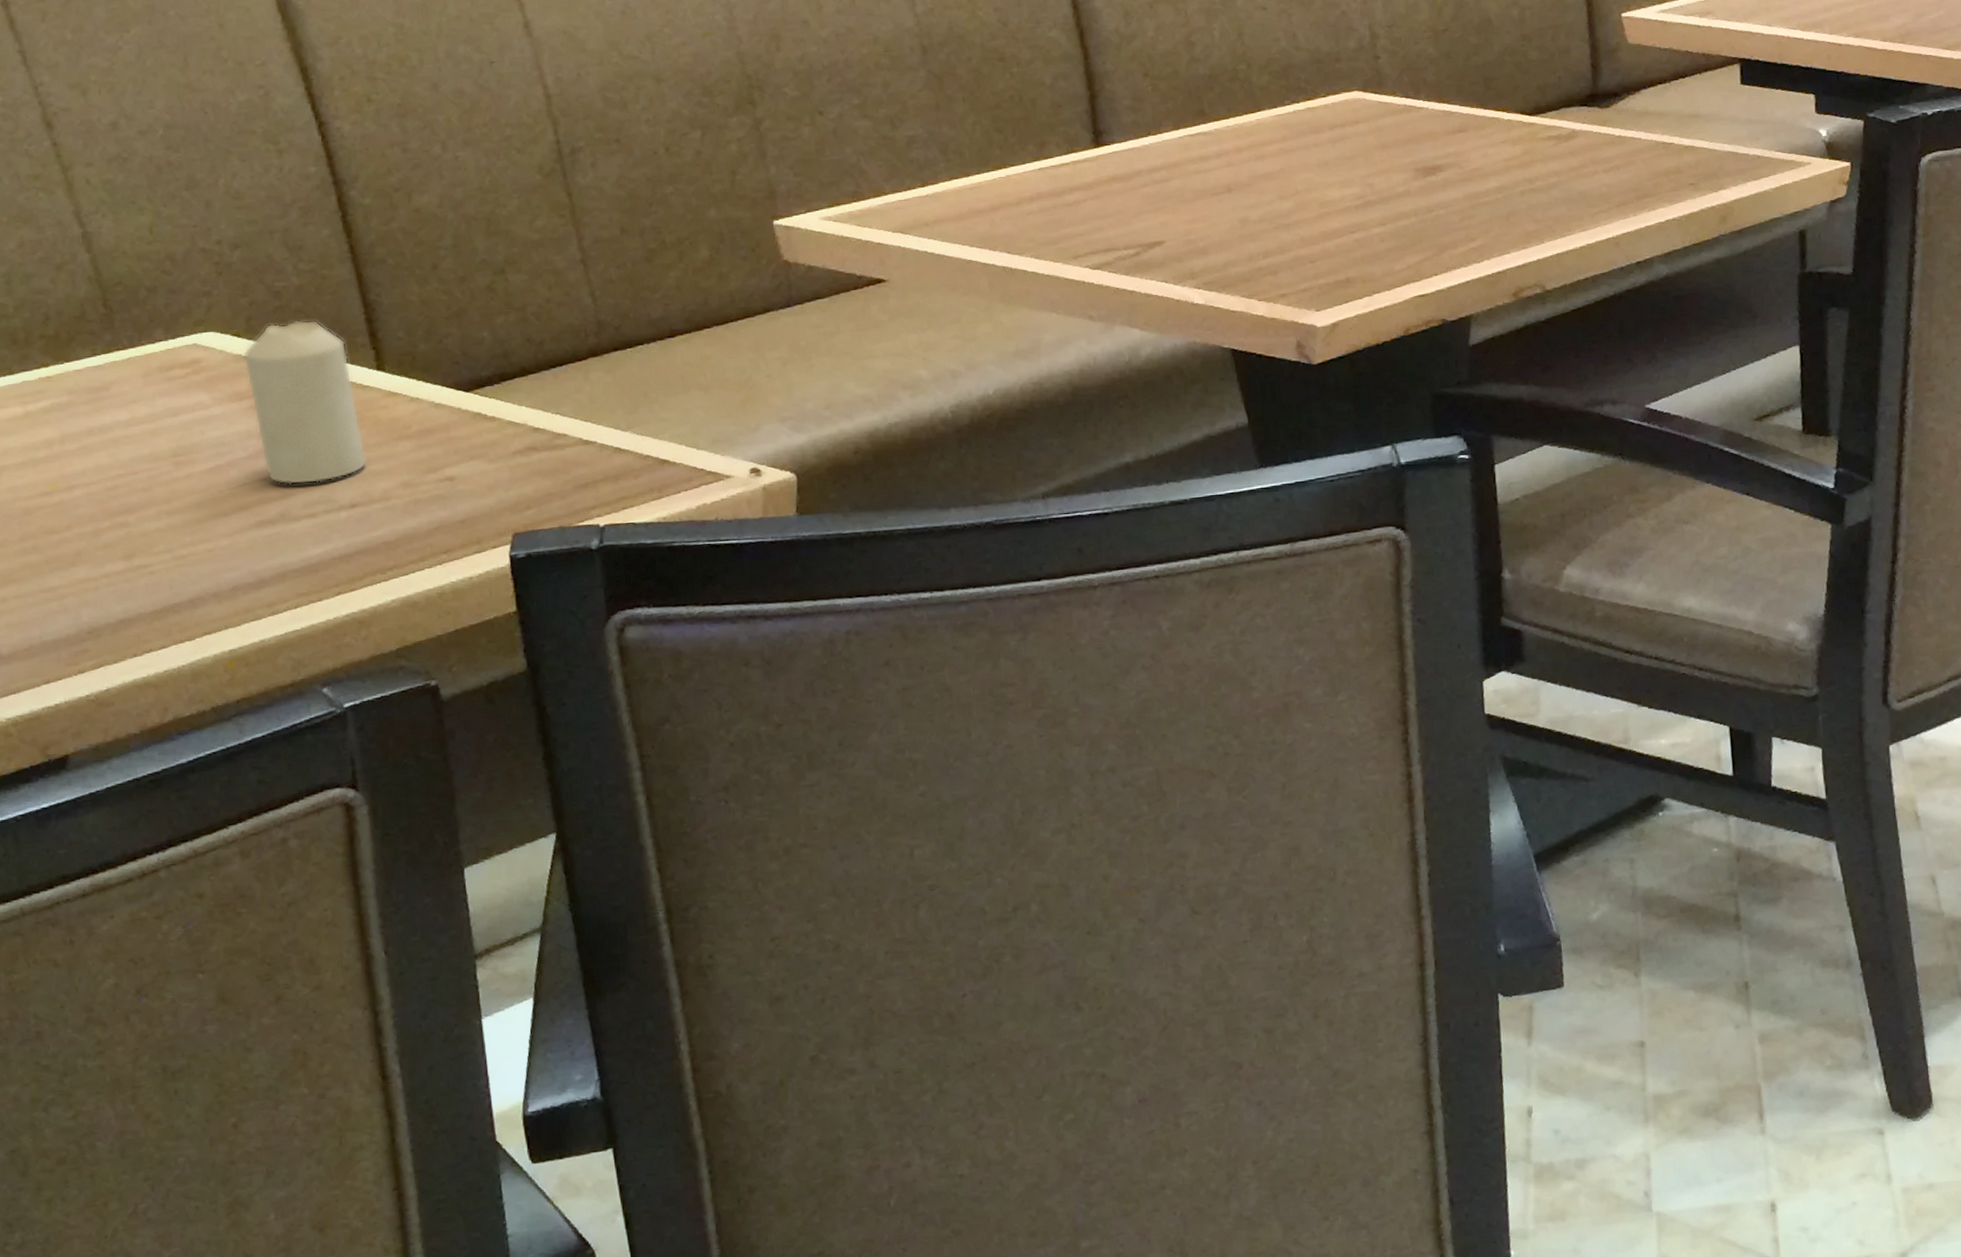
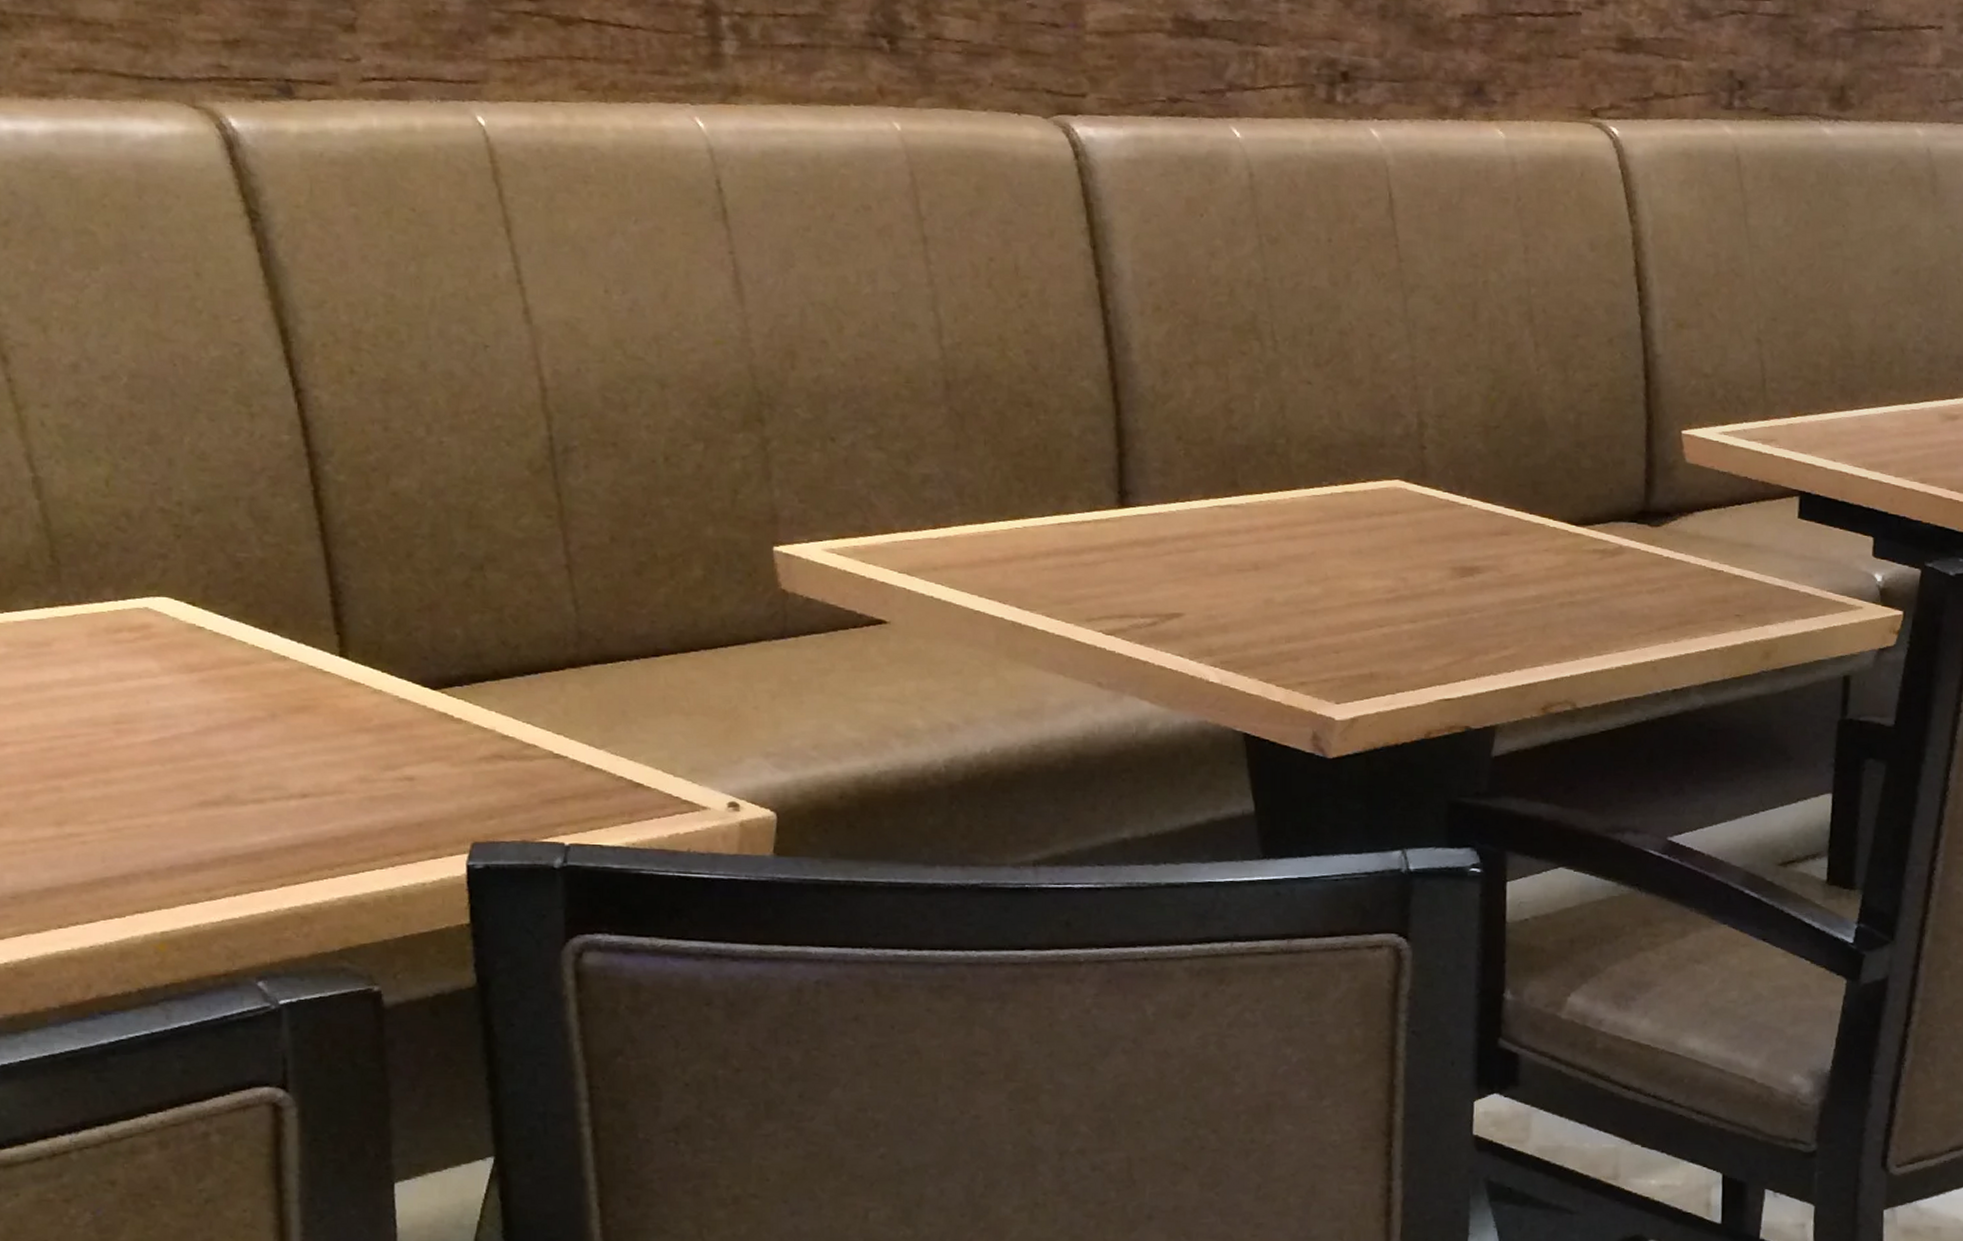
candle: present [243,319,368,485] -> none [197,595,323,768]

